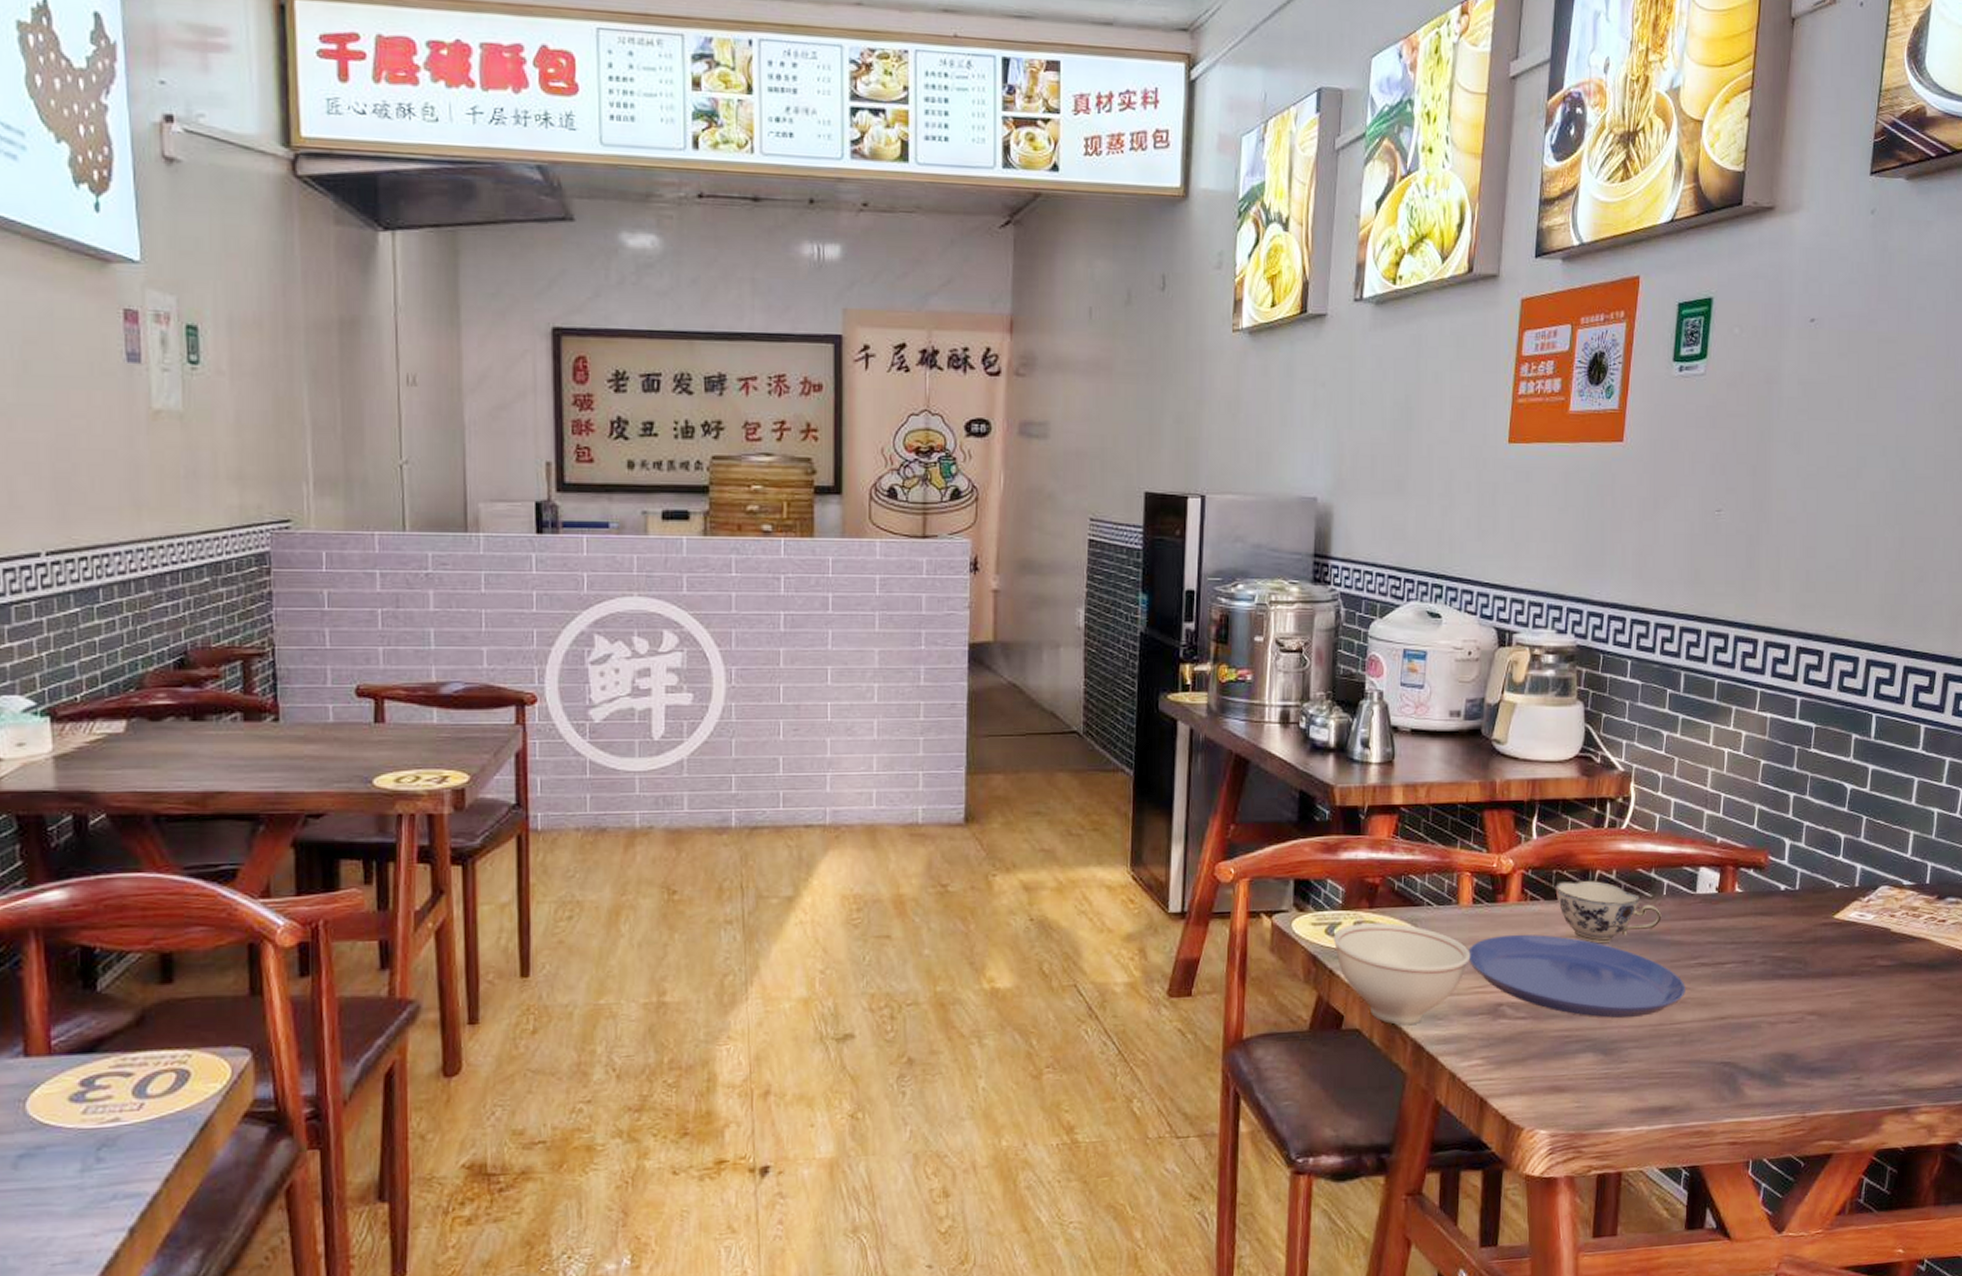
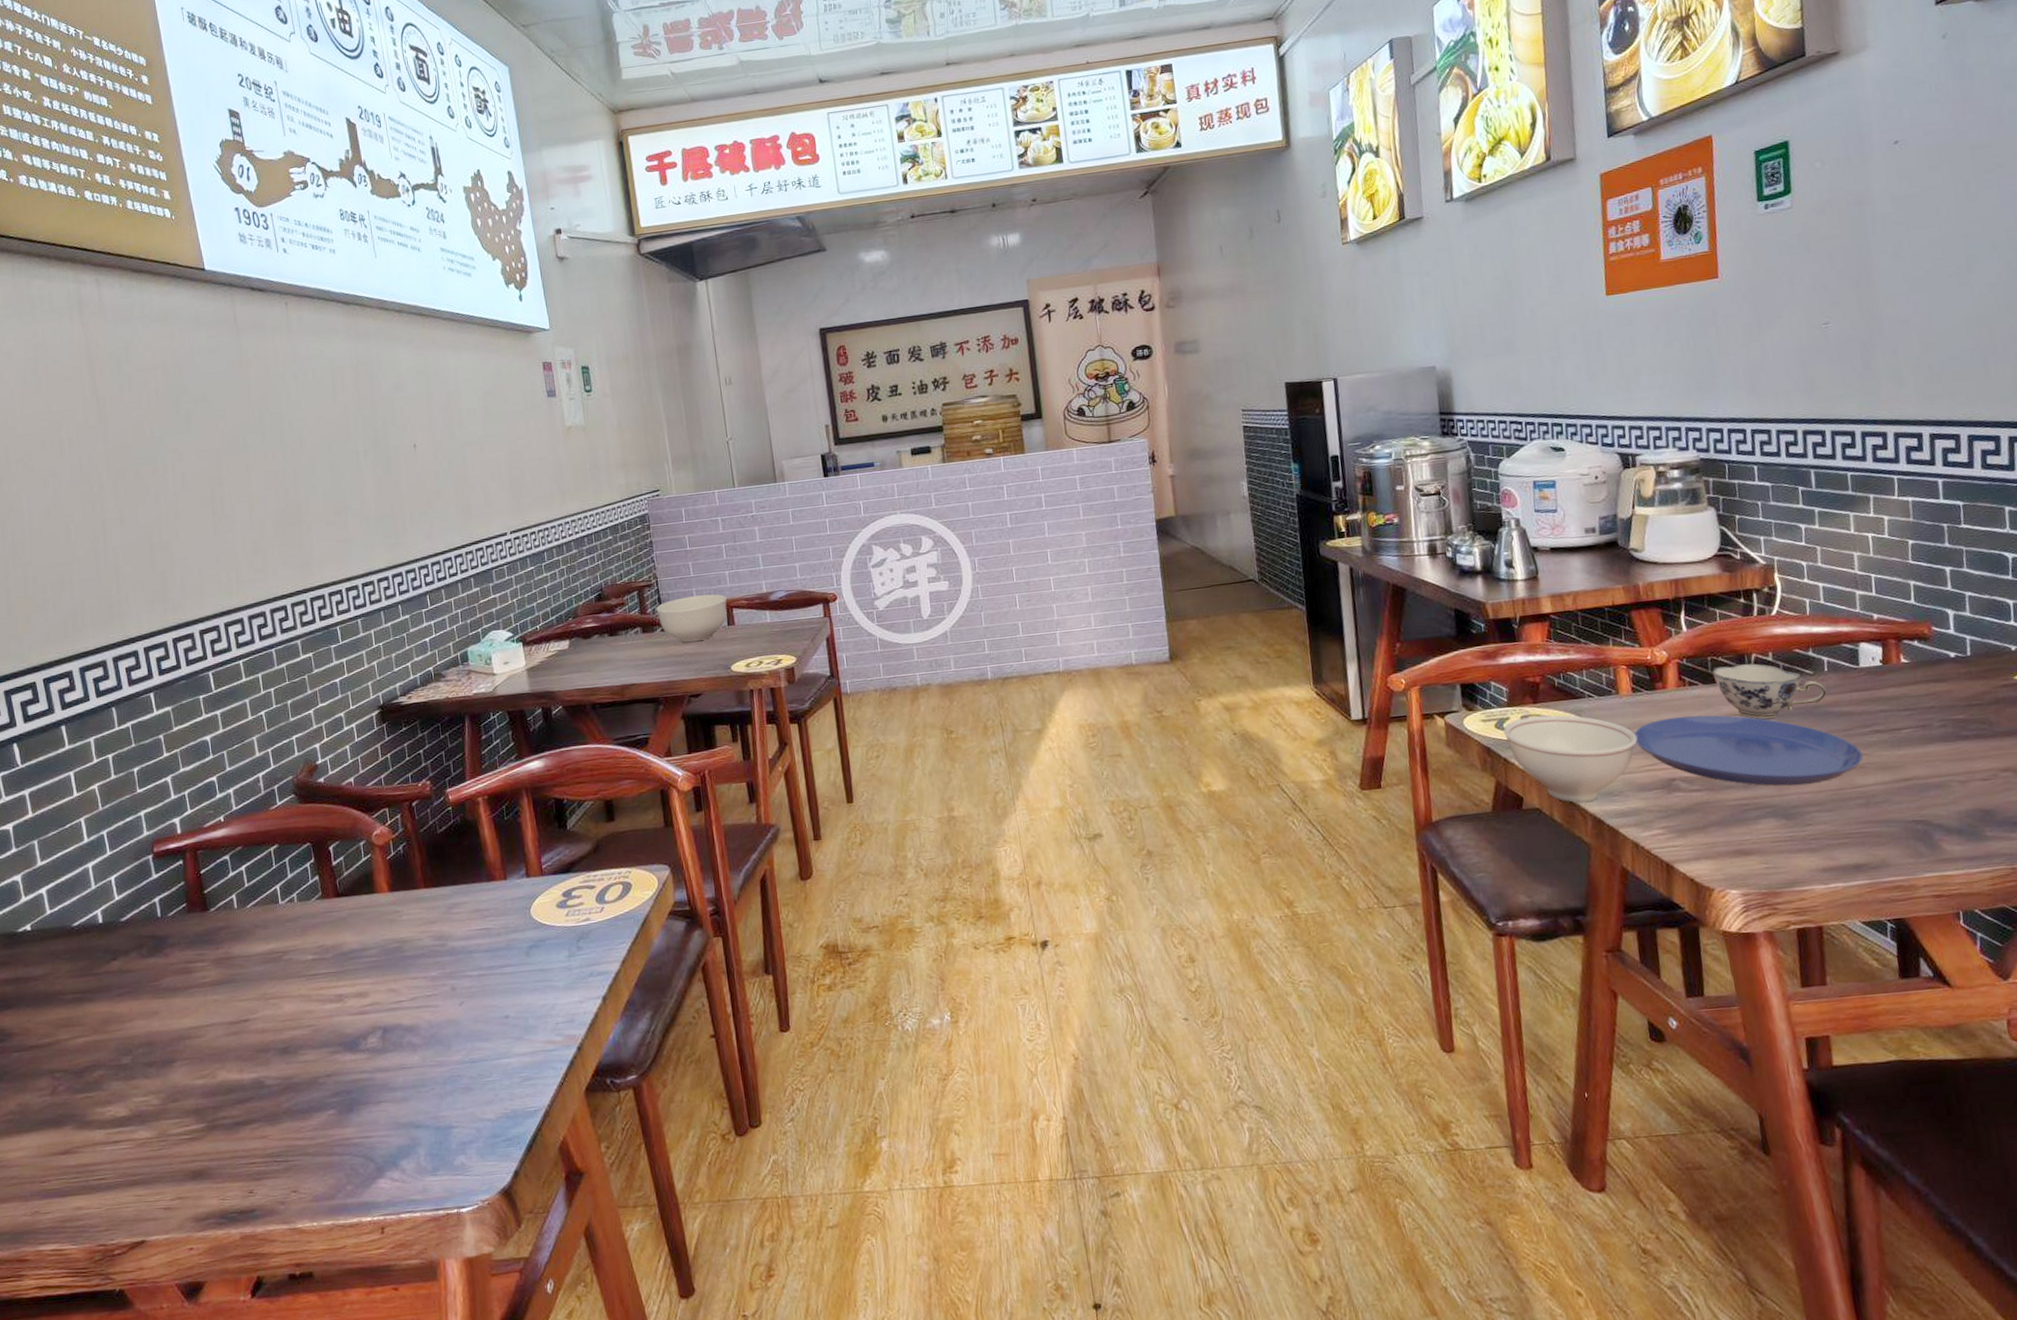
bowl: none [268,676,378,741] -> present [656,594,728,643]

